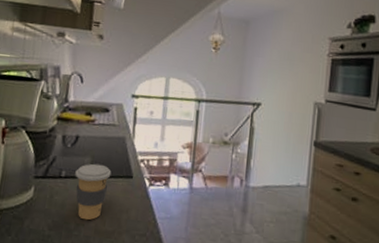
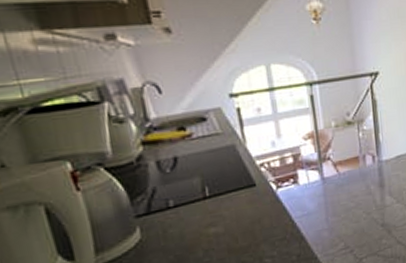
coffee cup: present [75,163,112,221] -> none [185,181,231,244]

